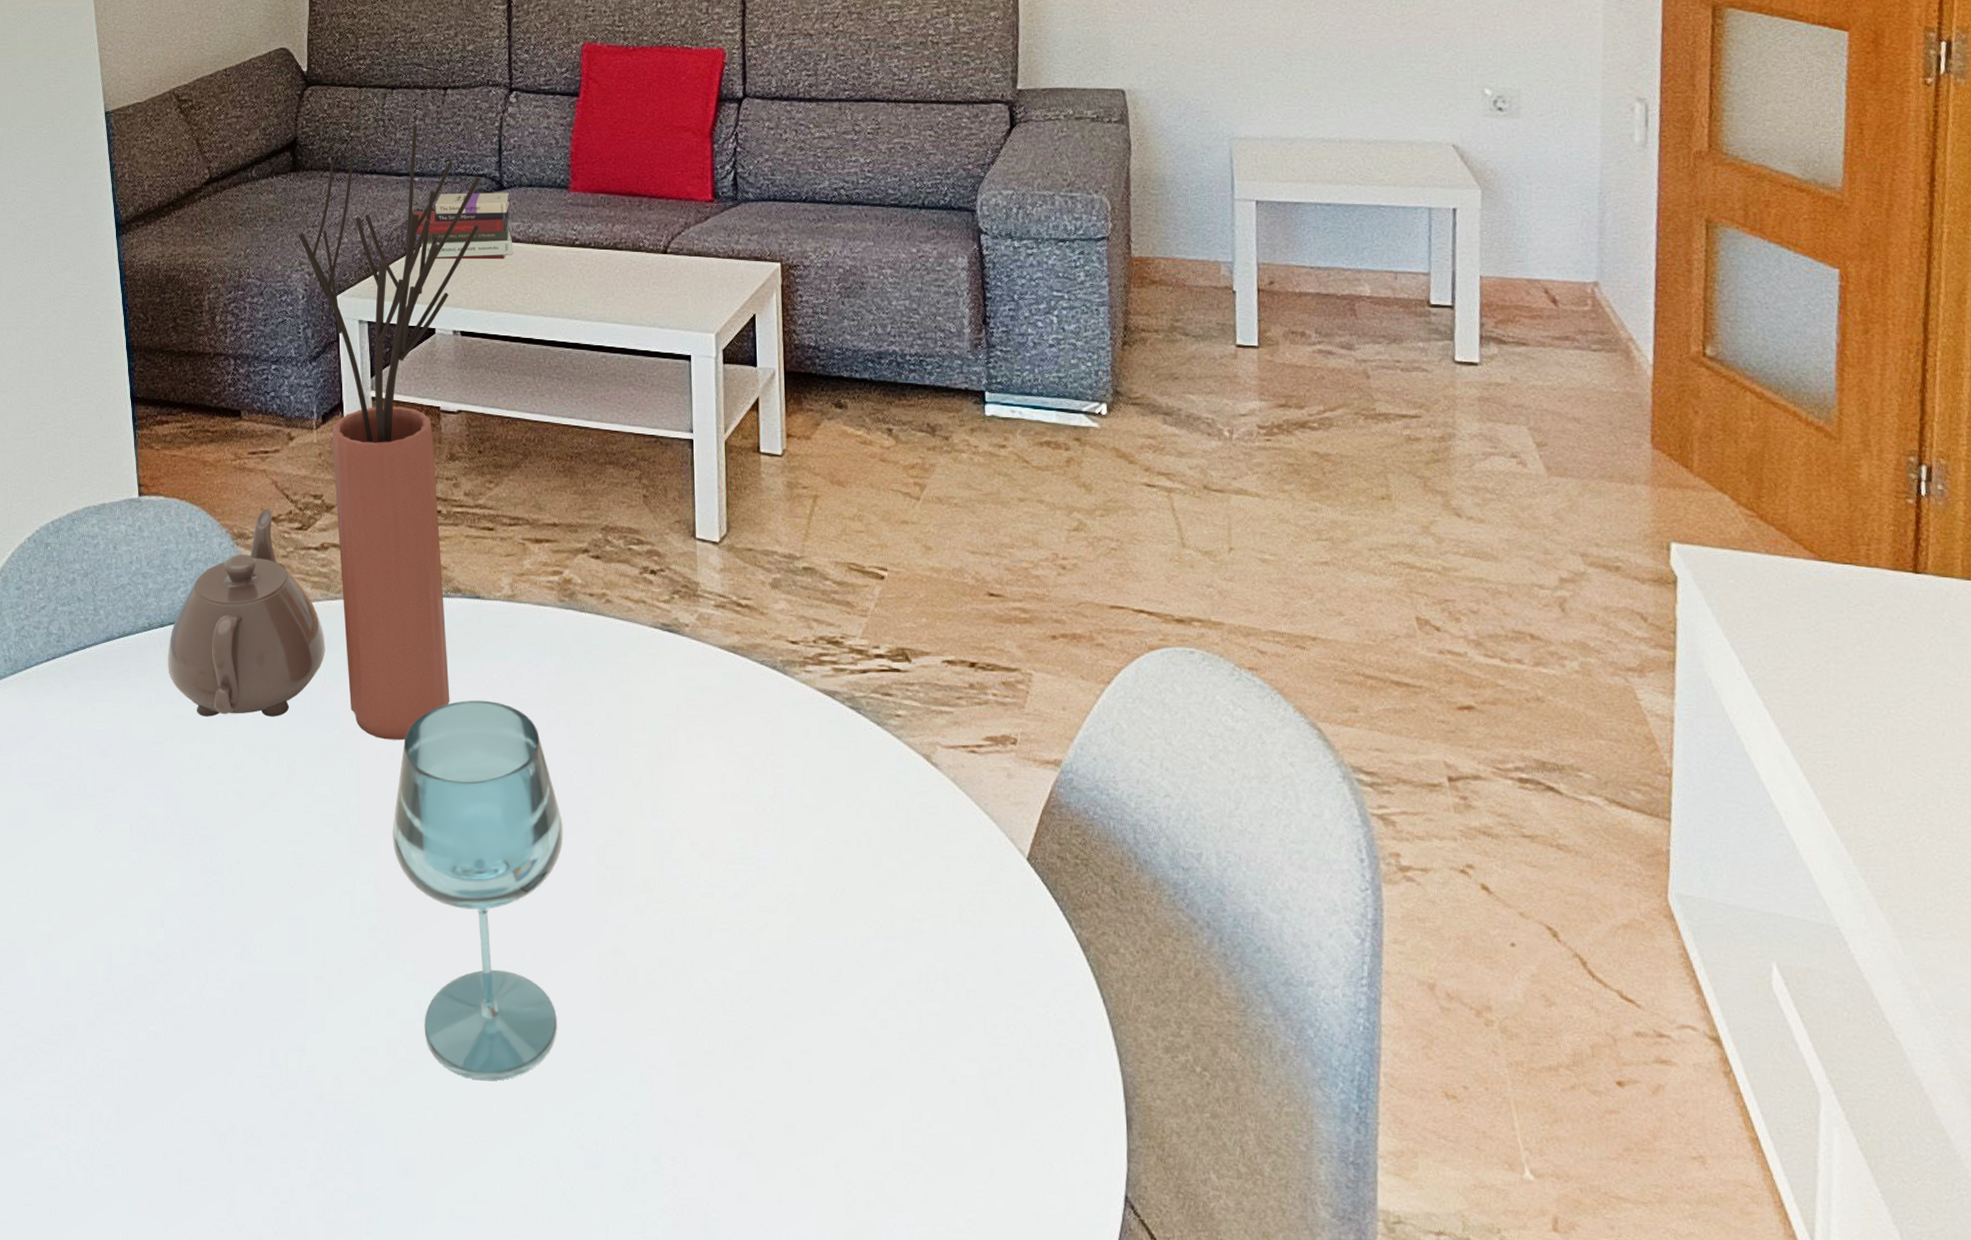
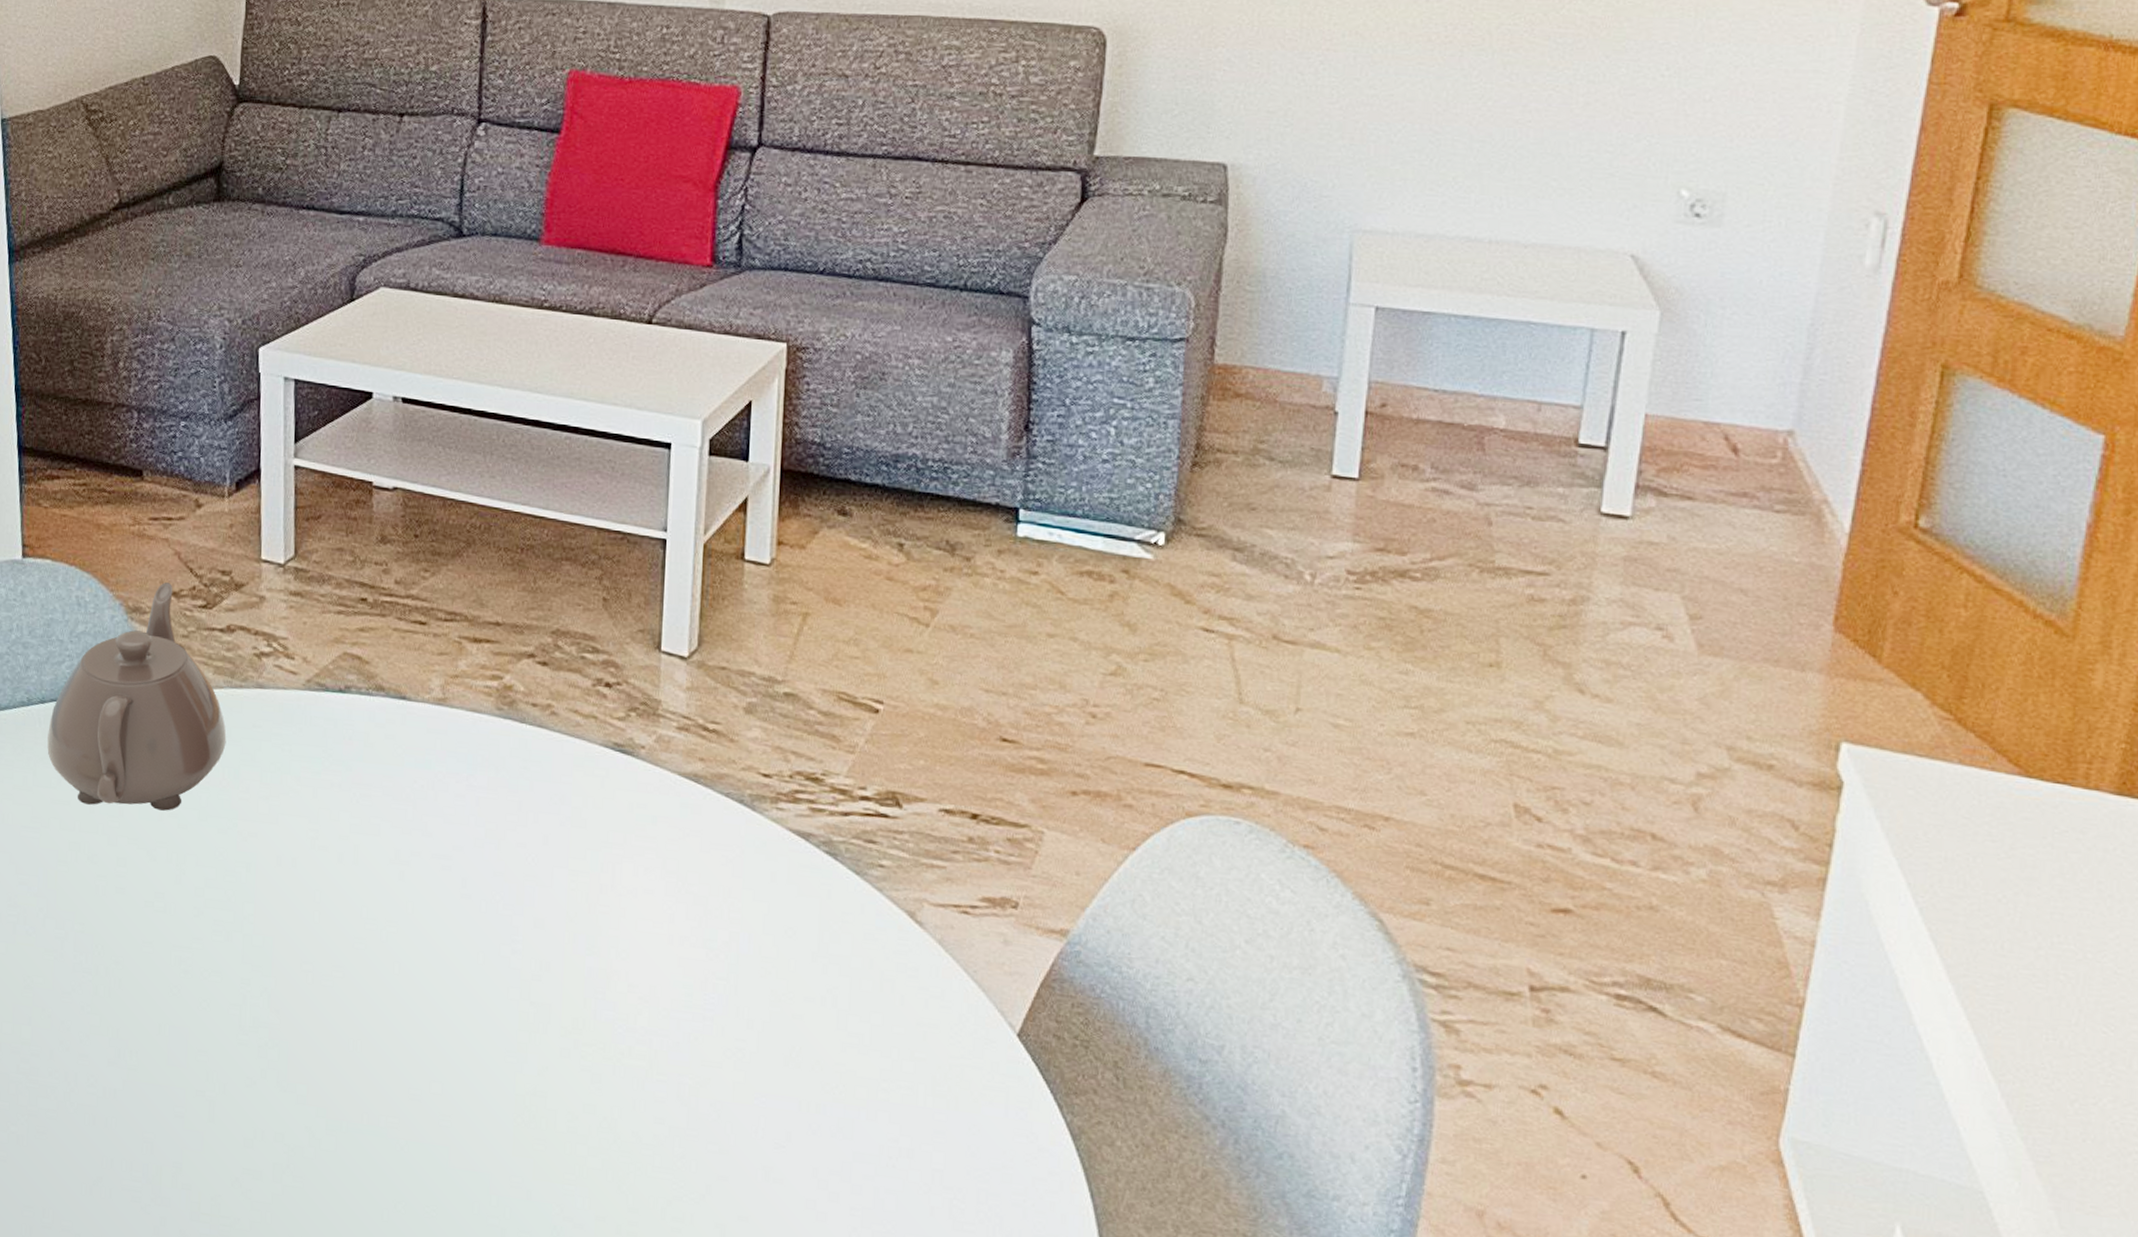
vase: present [298,125,481,740] -> none [218,156,437,847]
wine glass: present [392,700,563,1081] -> none [290,809,485,1218]
books: present [413,192,513,260] -> none [355,238,470,319]

